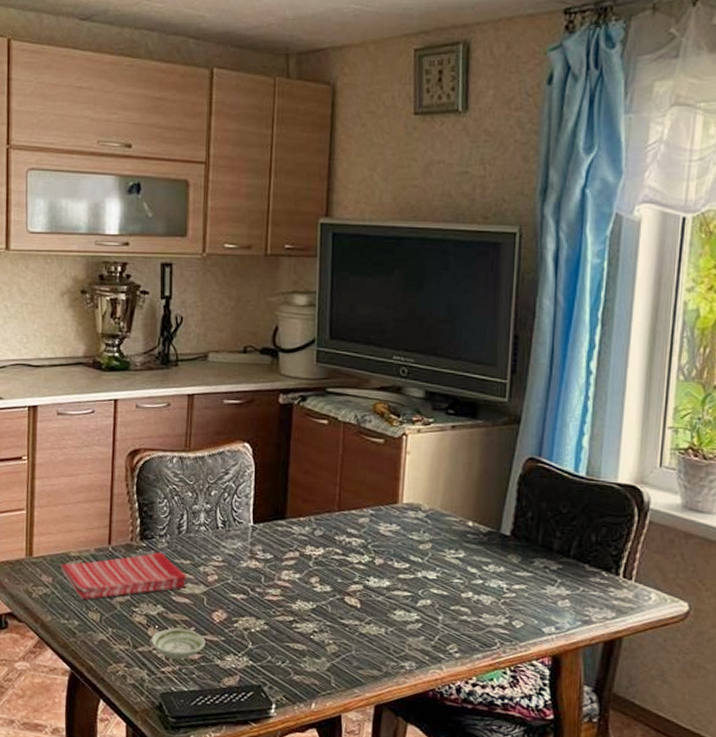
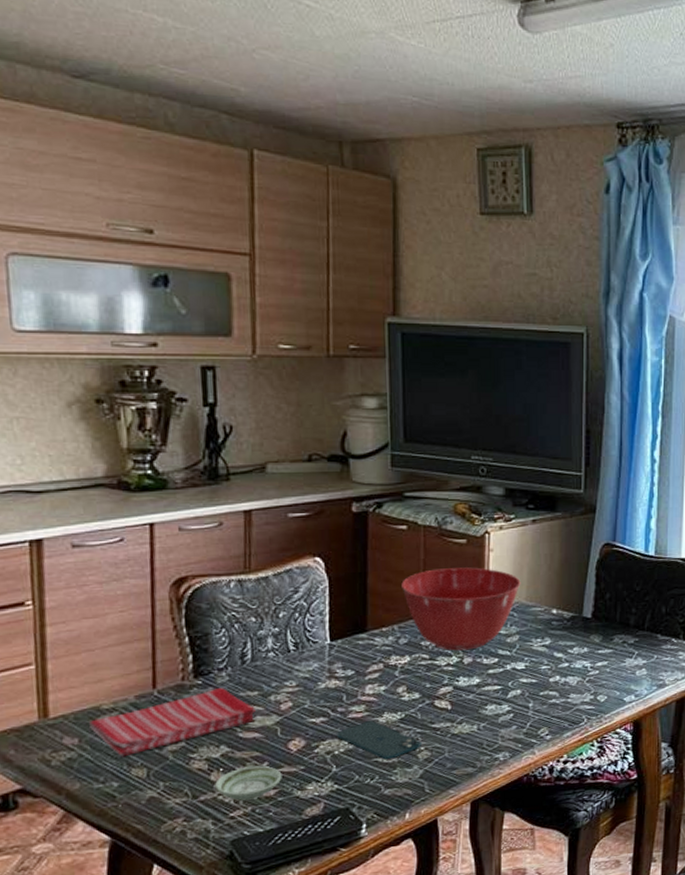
smartphone: none [254,605,330,647] -> present [337,721,421,760]
mixing bowl: none [320,466,437,551] -> present [401,567,521,651]

